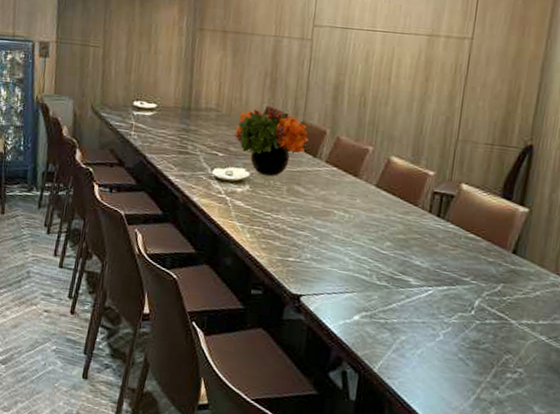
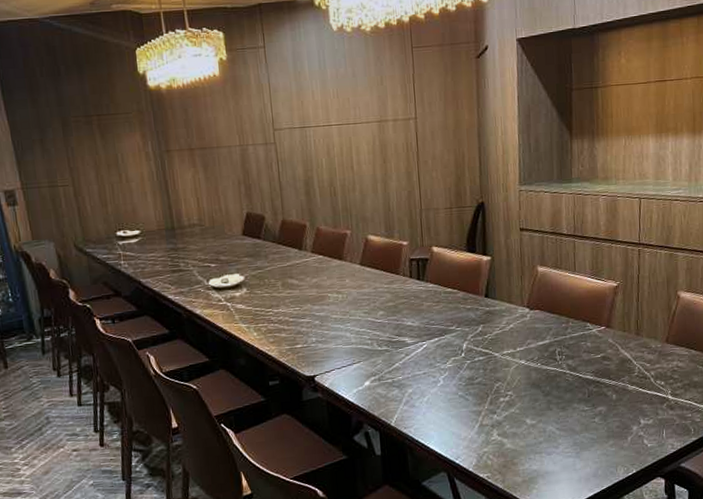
flower arrangement: present [234,106,309,176] -> none [221,211,292,276]

